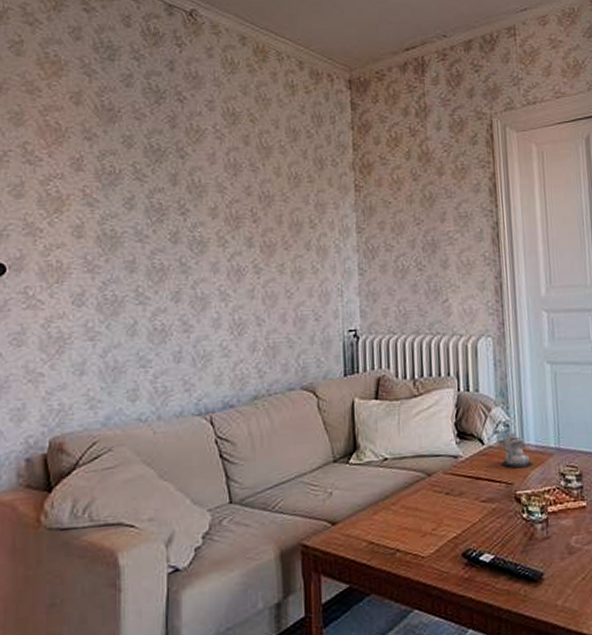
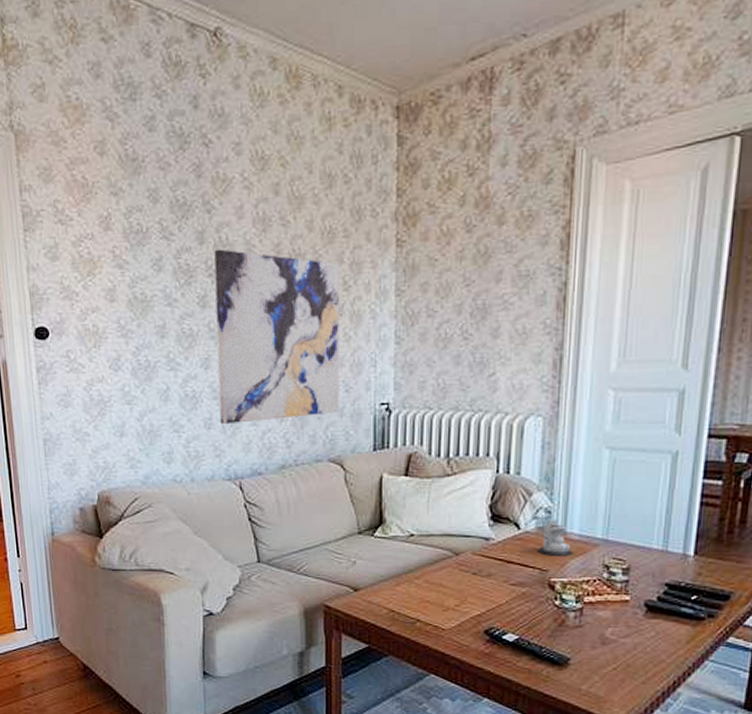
wall art: none [187,190,310,358] -> present [214,249,340,425]

